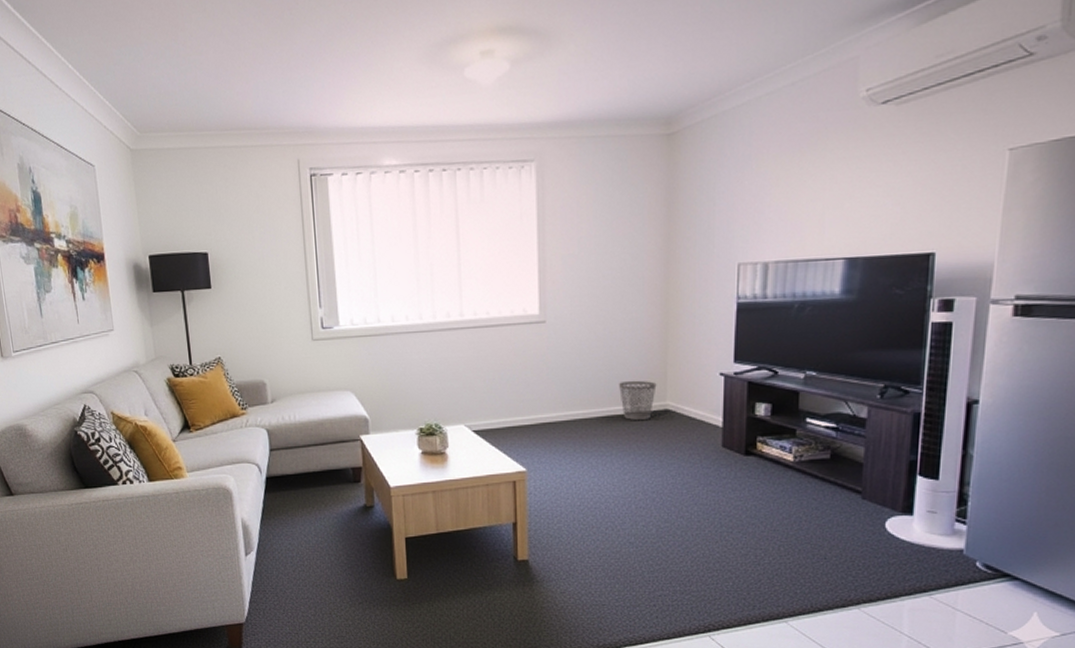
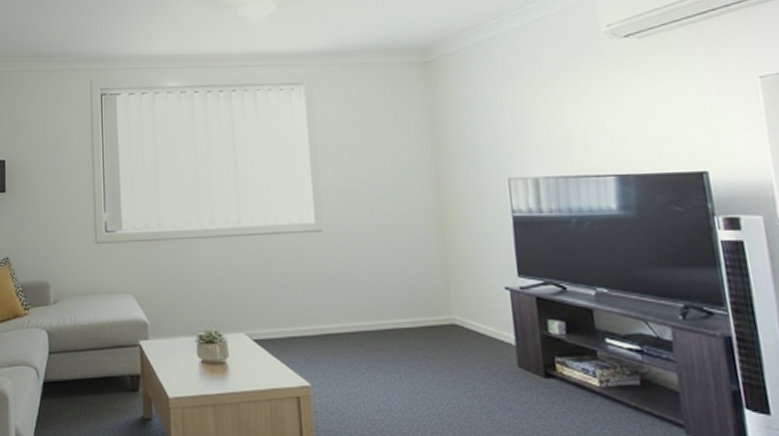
wastebasket: present [619,380,657,421] -> none [401,292,441,336]

